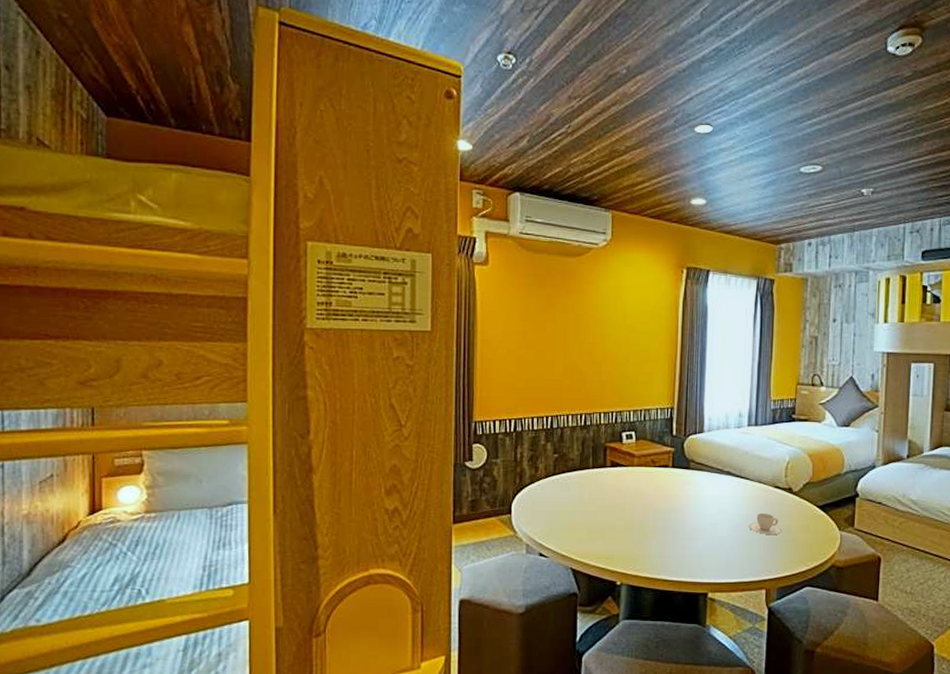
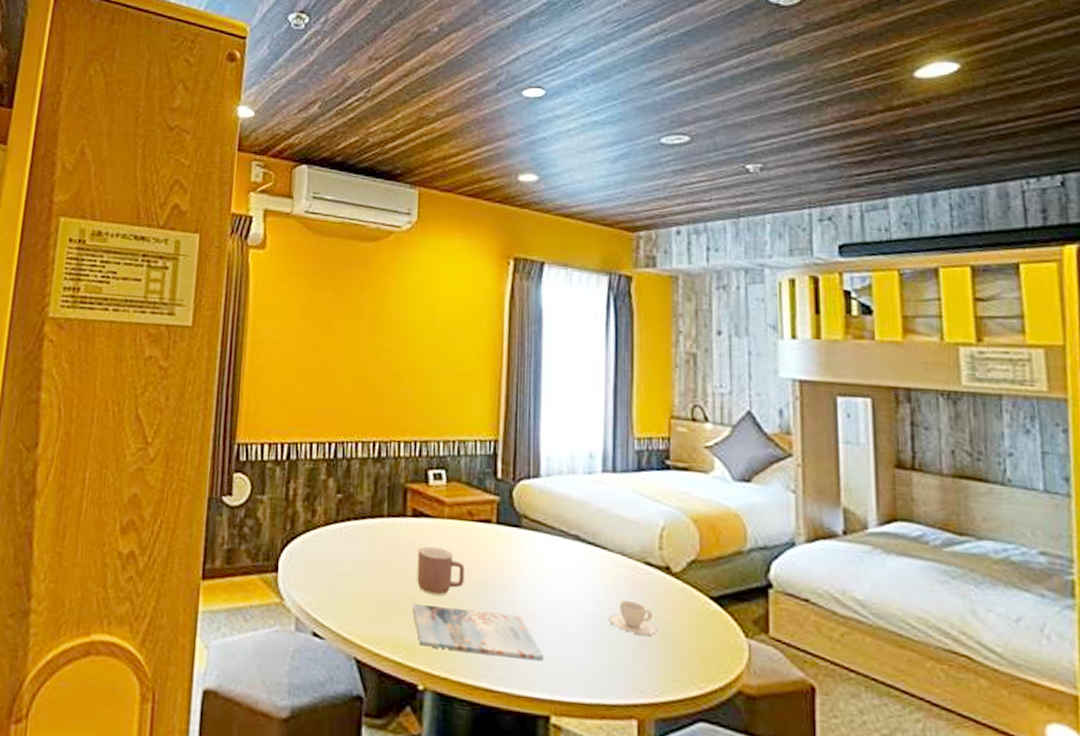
magazine: none [612,528,704,558] -> present [412,604,543,662]
mug: none [615,487,649,521] -> present [417,546,464,596]

